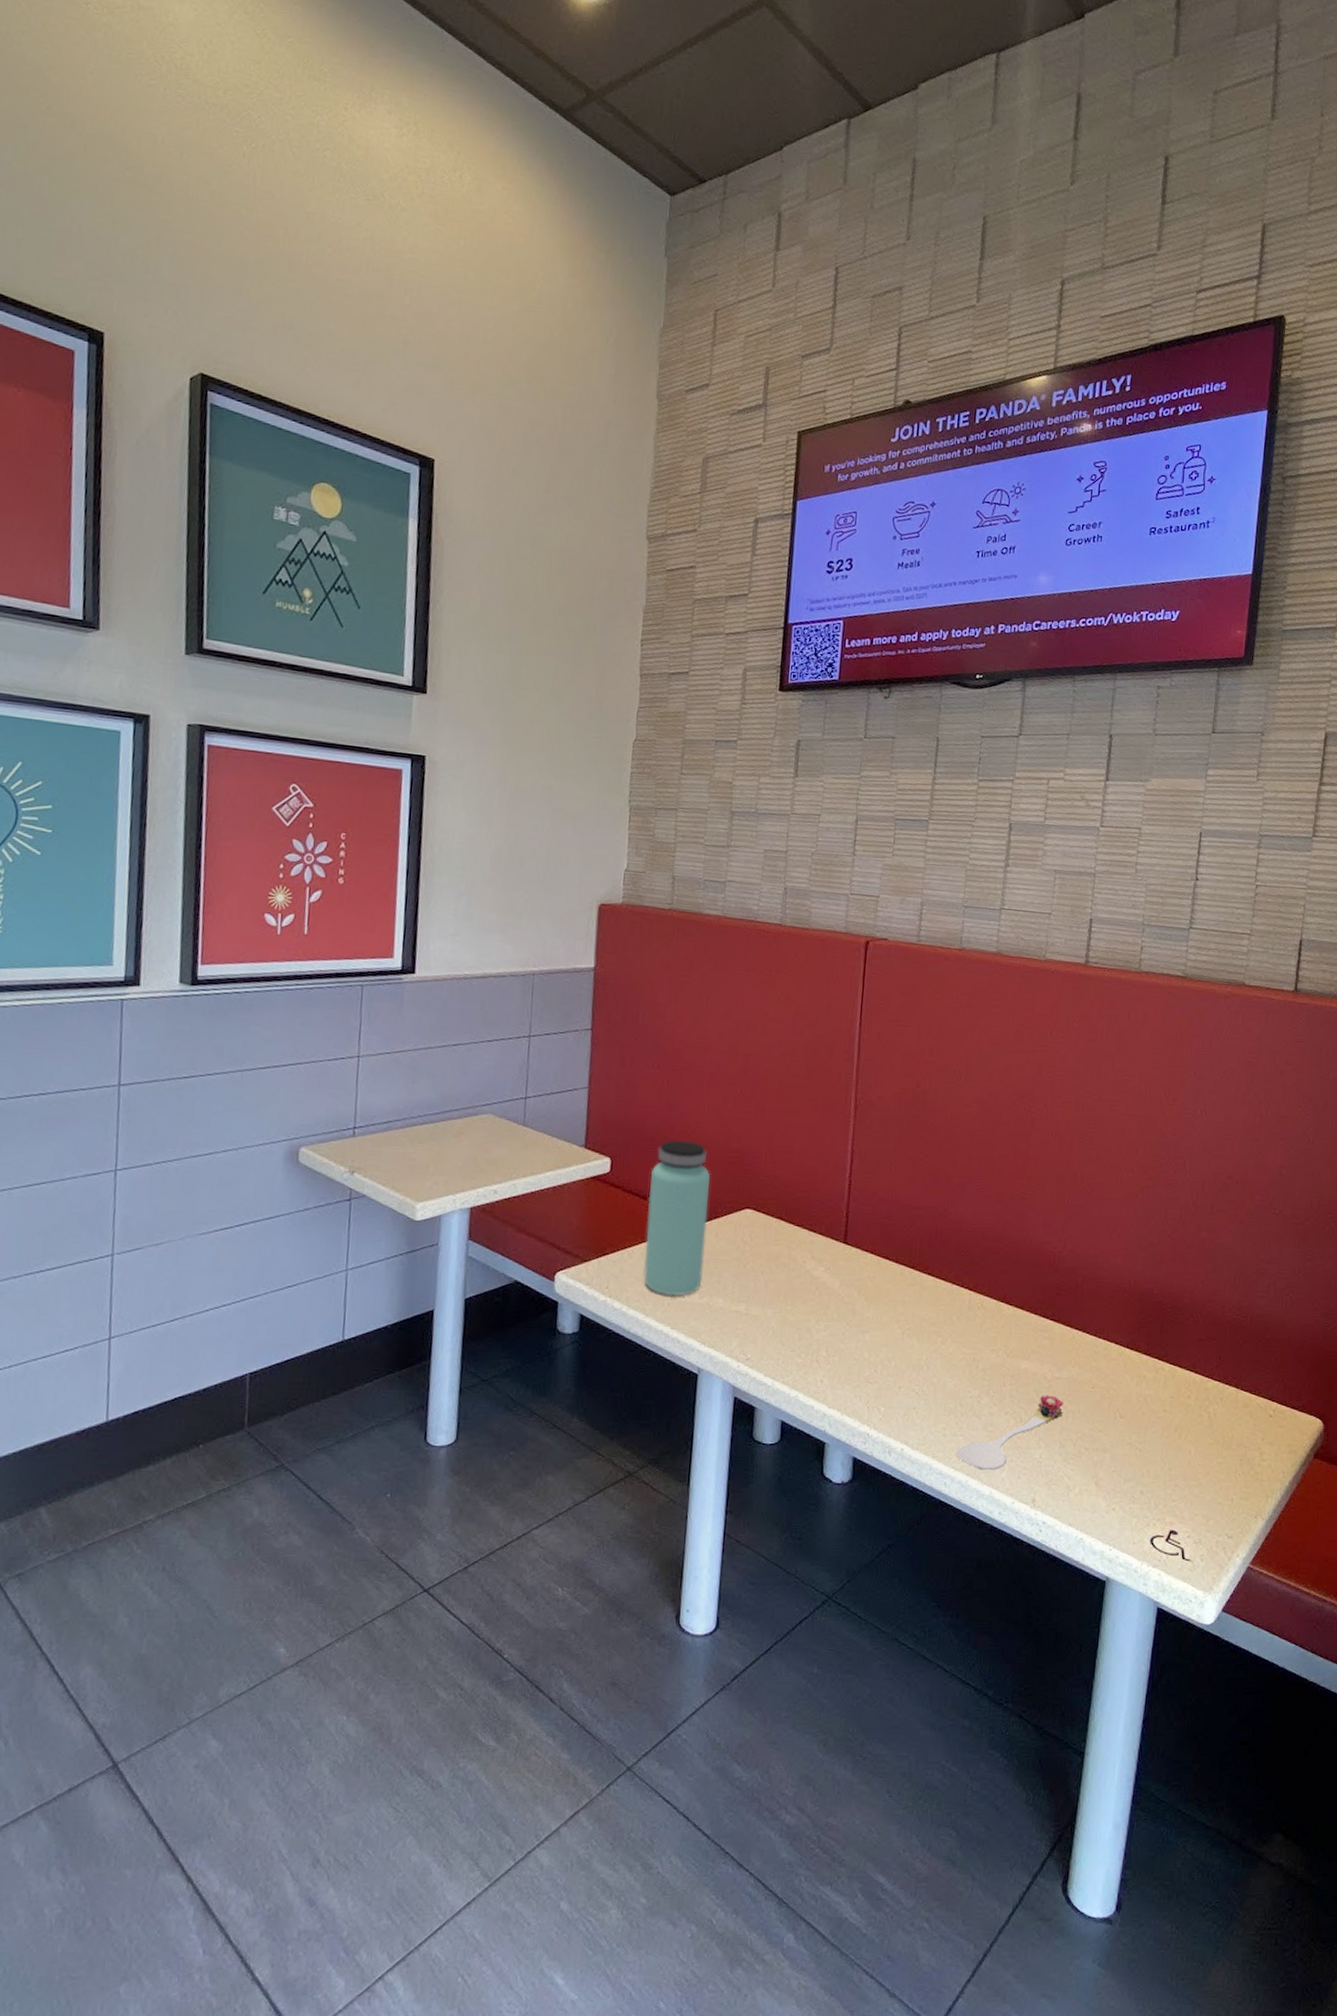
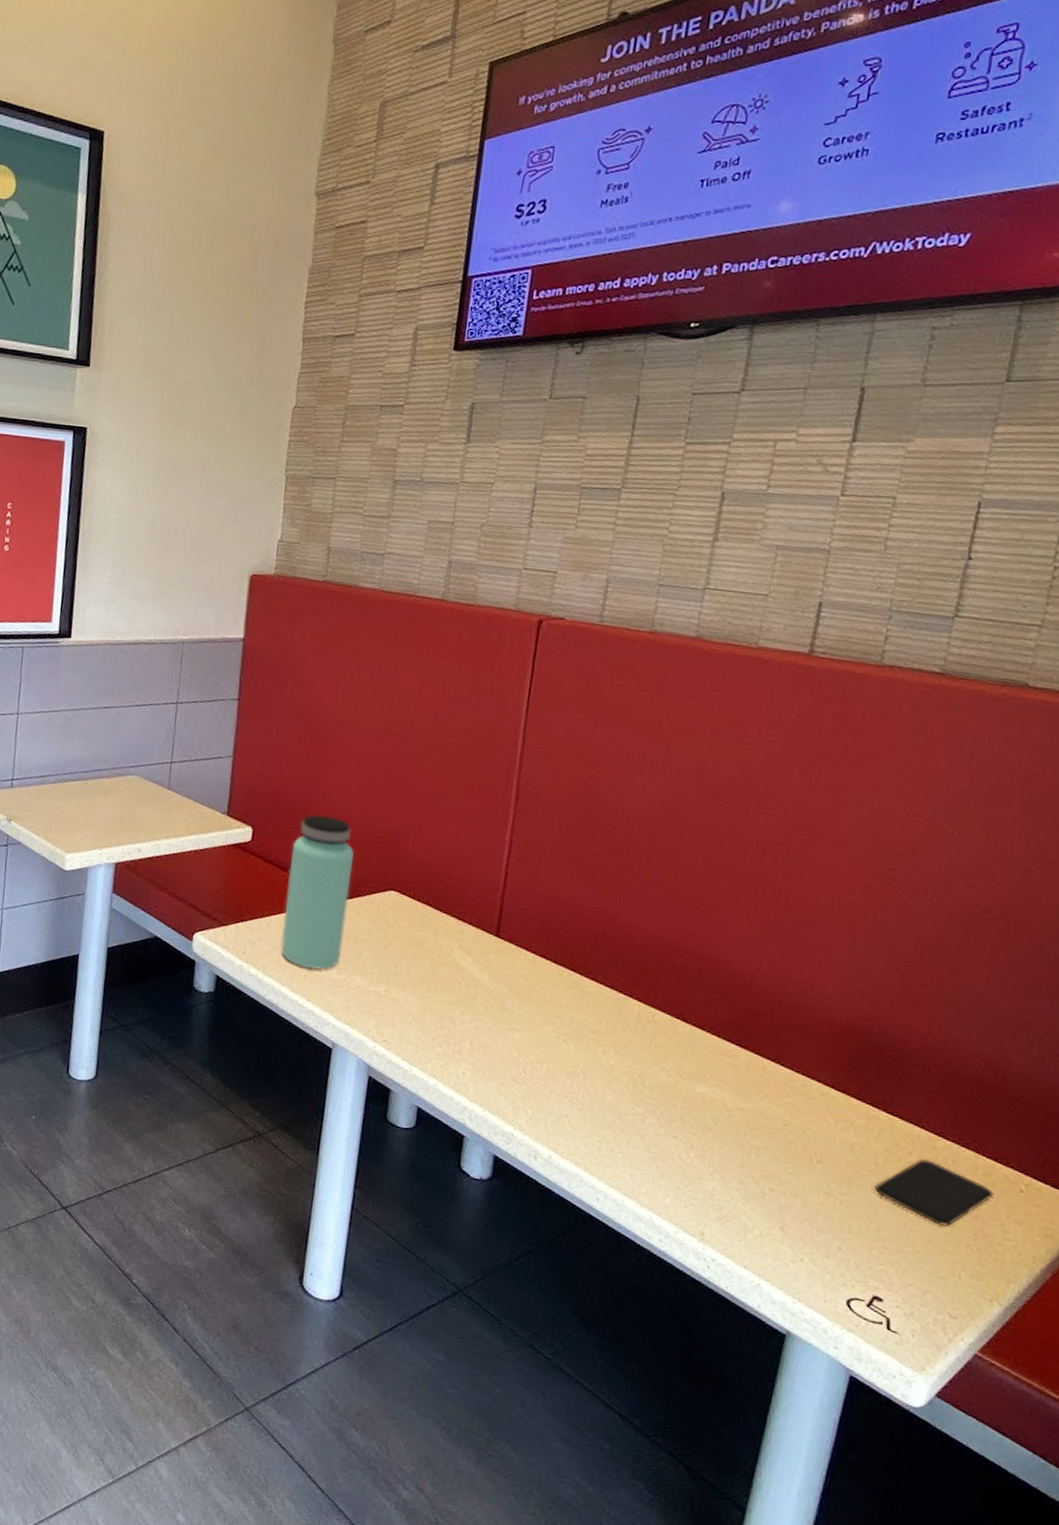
spoon: present [955,1395,1064,1471] -> none [611,1124,747,1195]
smartphone: none [1165,1400,1252,1457] -> present [874,1159,994,1227]

